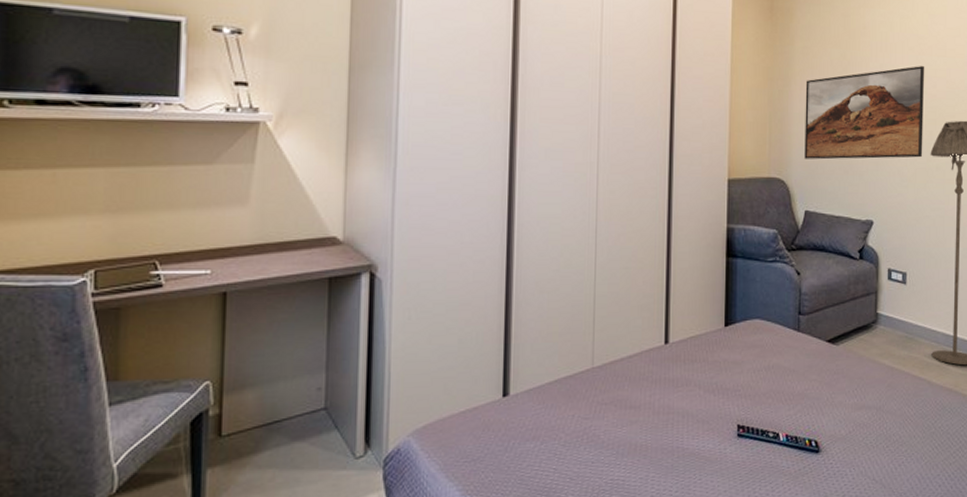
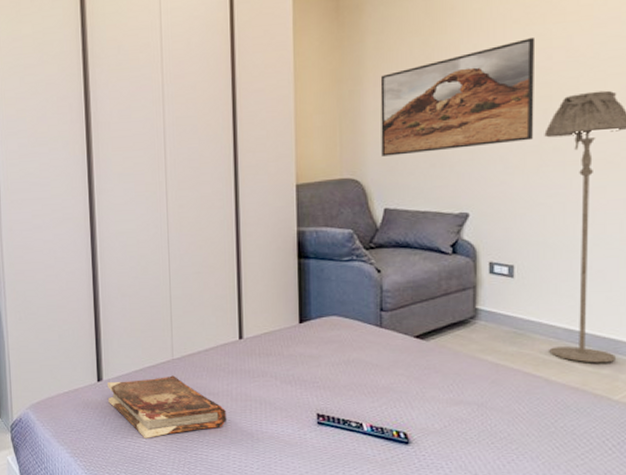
book: none [515,387,648,465] -> present [108,375,227,438]

